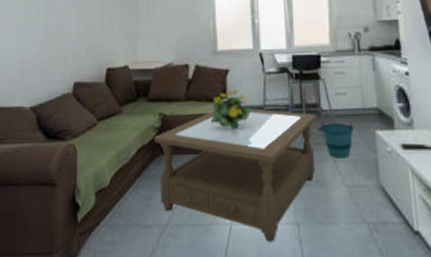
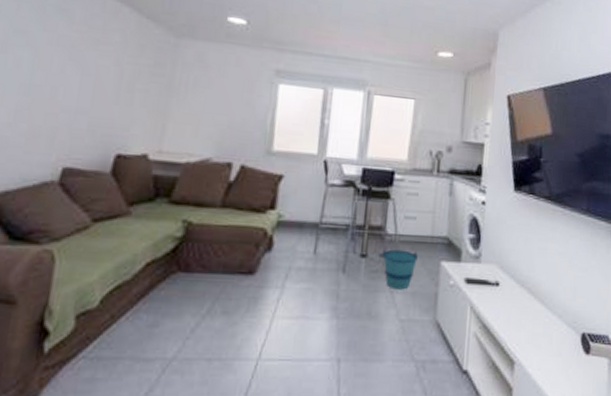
coffee table: present [154,109,316,242] -> none [169,224,379,381]
flowering plant: present [211,90,252,131] -> none [251,200,305,249]

